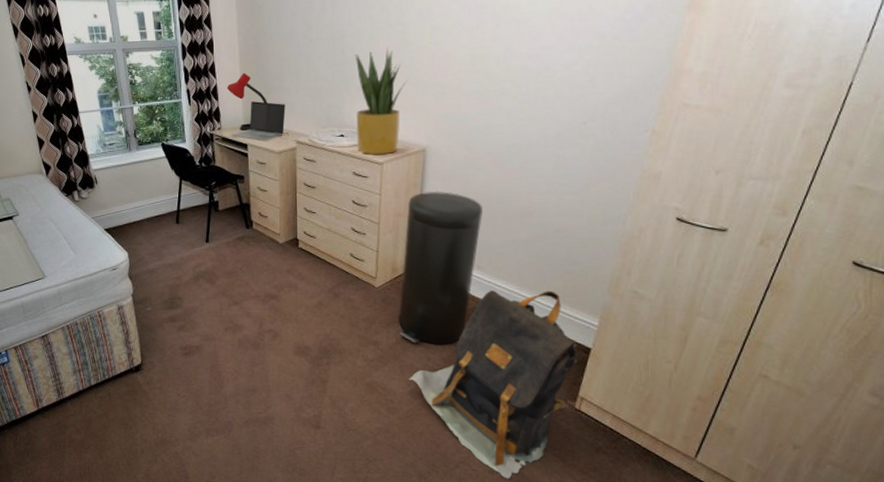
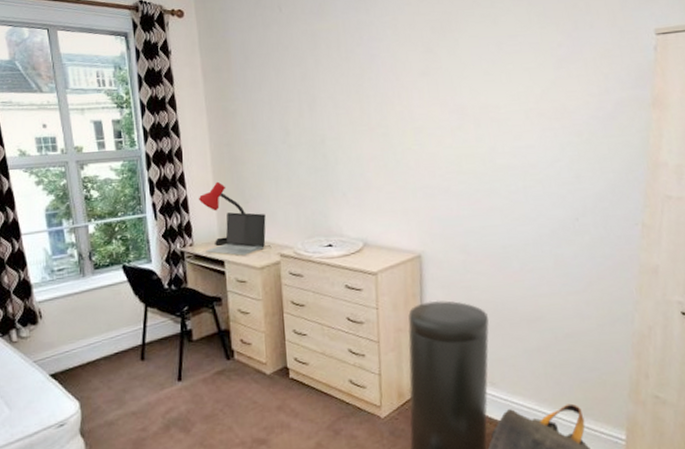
planter: present [355,47,407,155] -> none [337,150,395,265]

